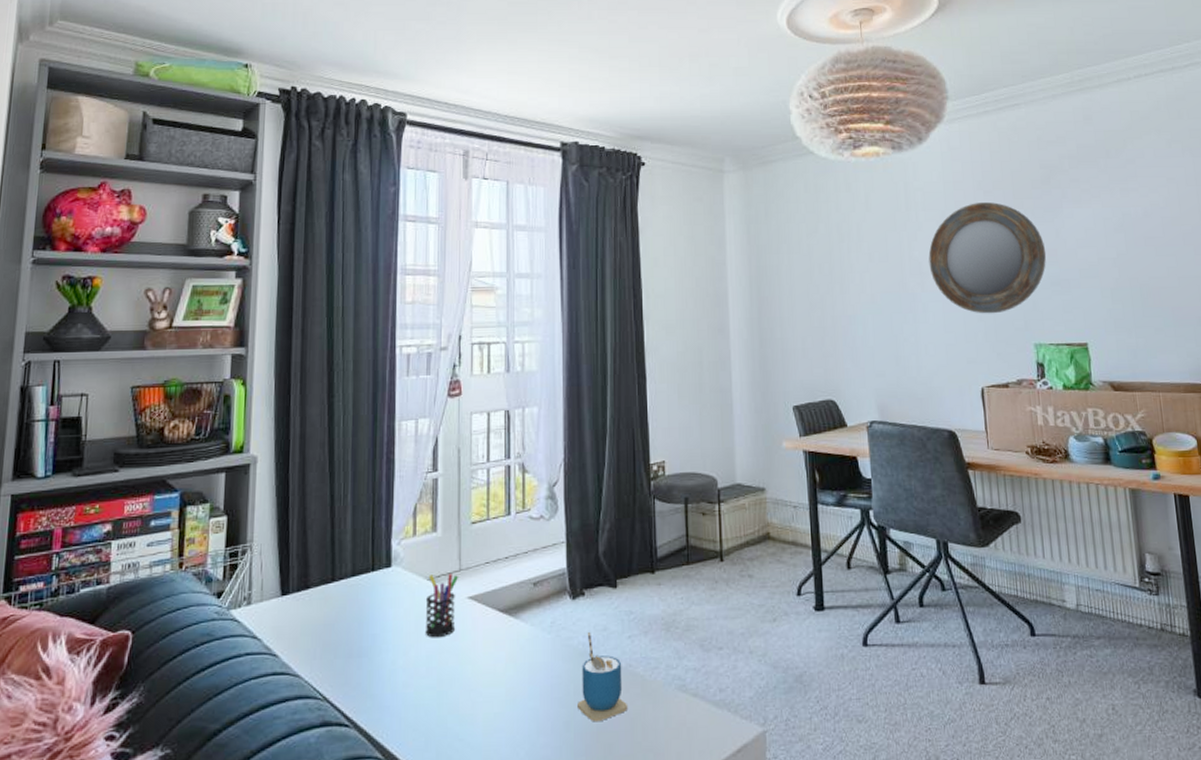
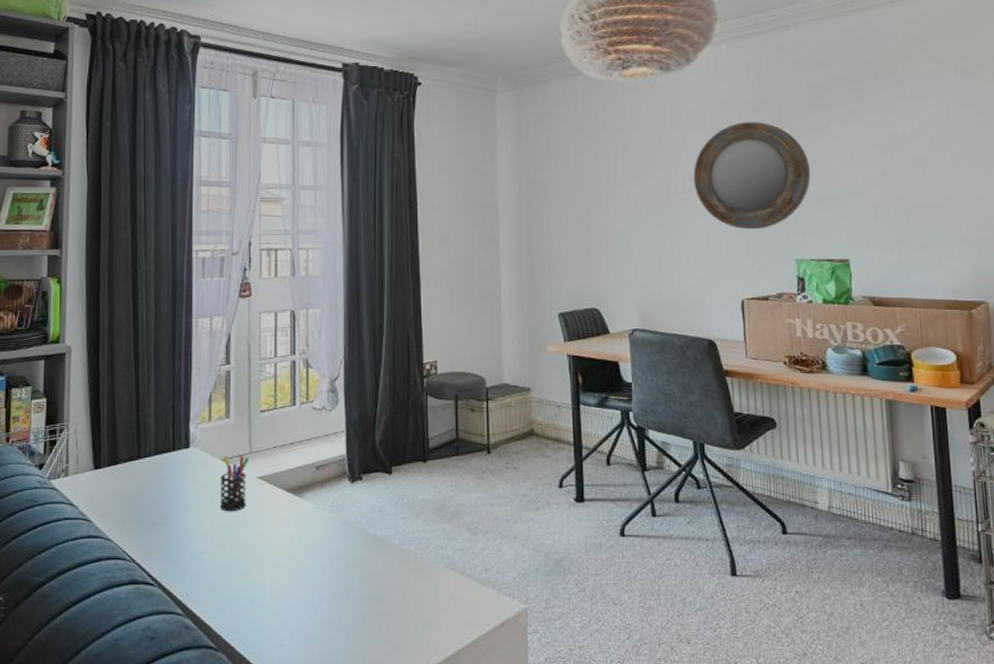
cup: present [578,632,627,722] -> none [356,513,400,593]

